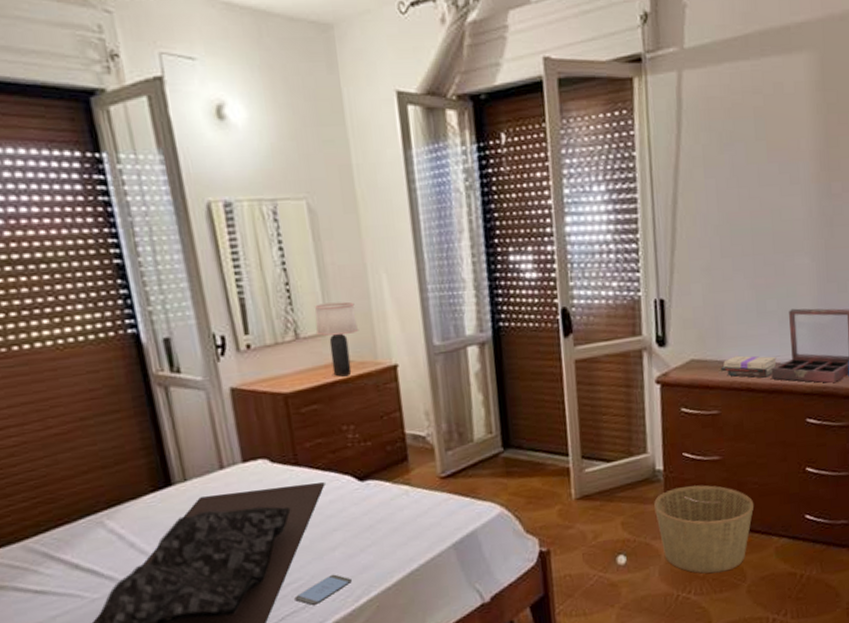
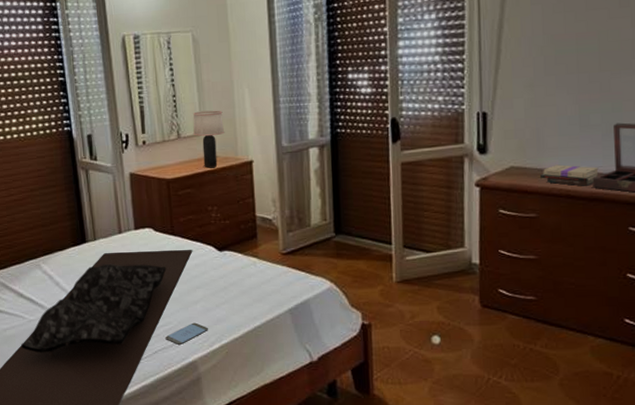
basket: present [654,485,755,574] -> none [469,280,570,363]

